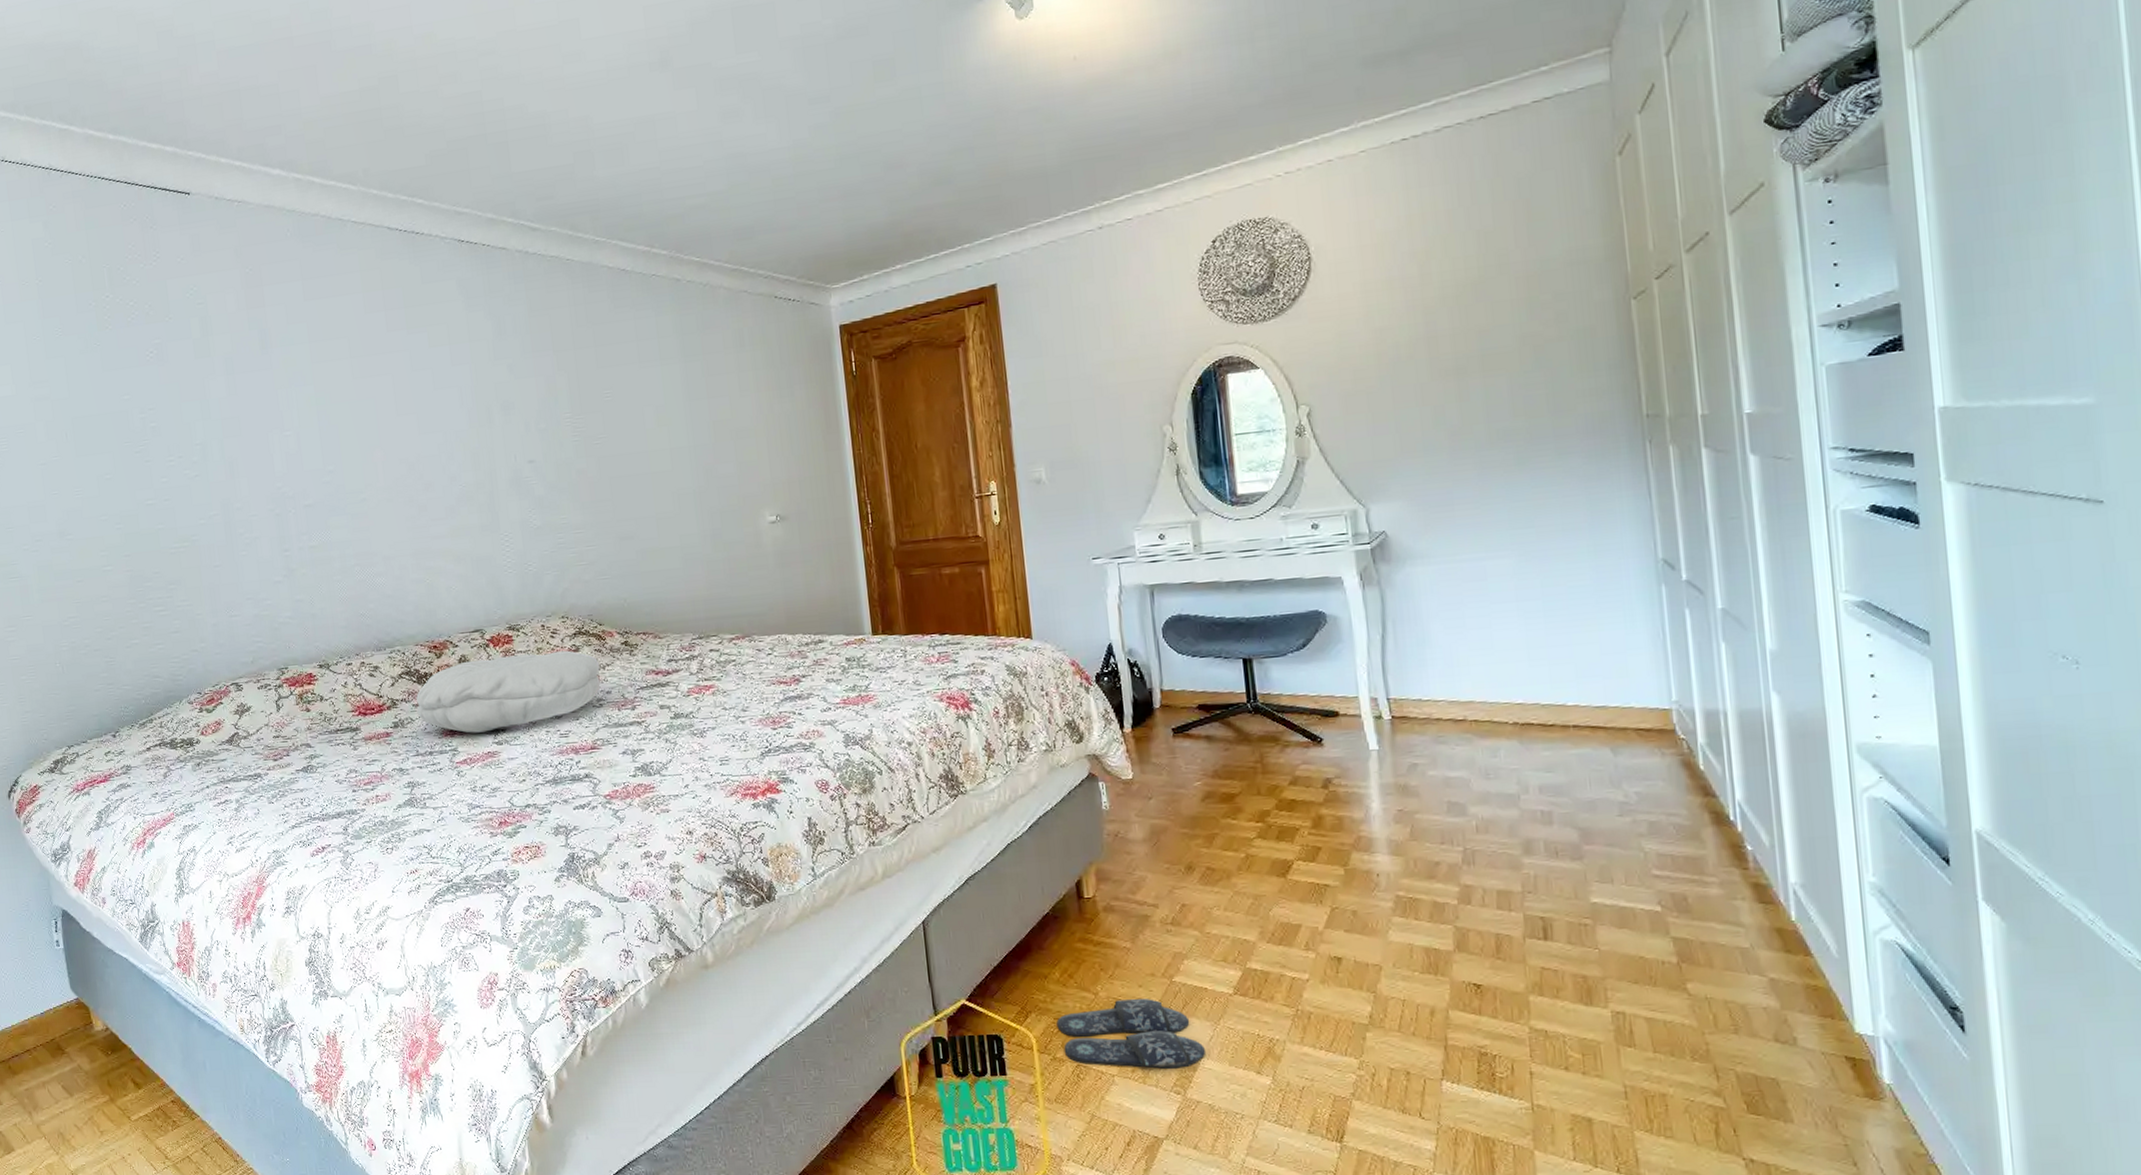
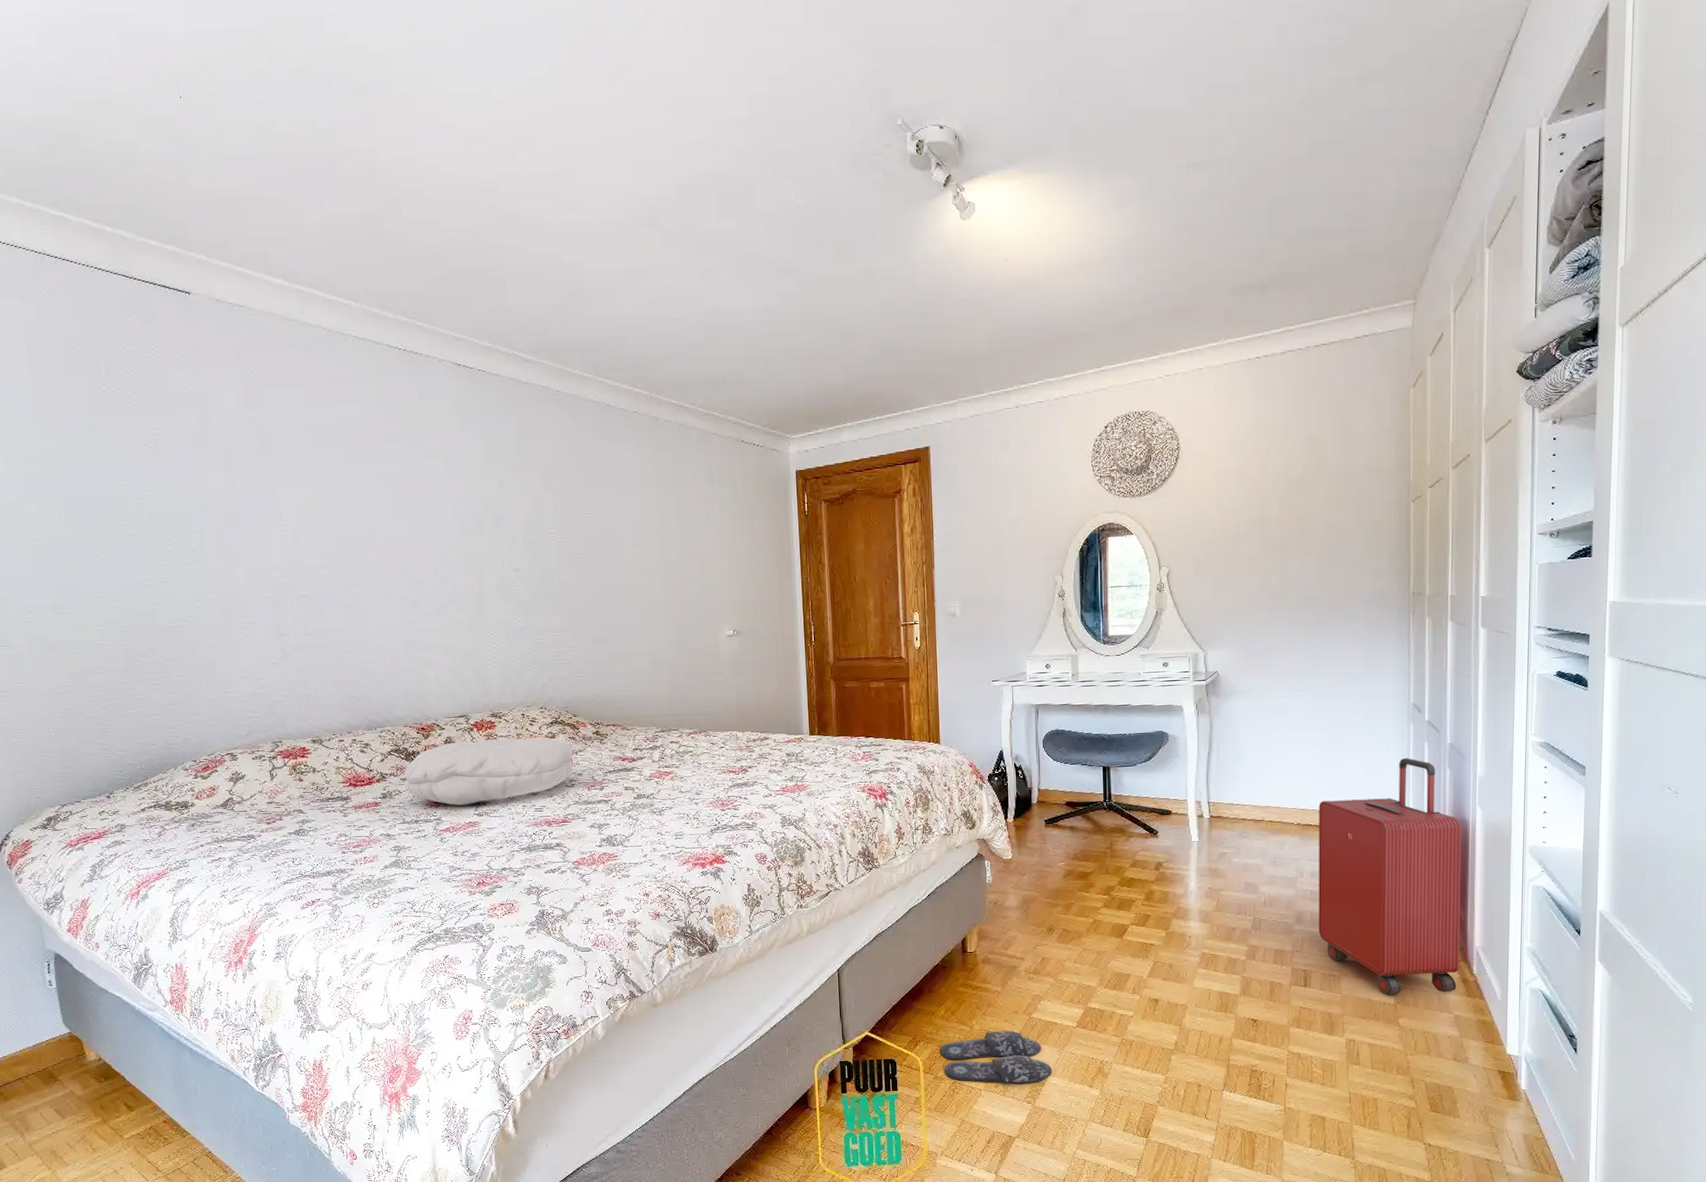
suitcase: none [1541,630,1770,951] -> present [1318,757,1462,995]

